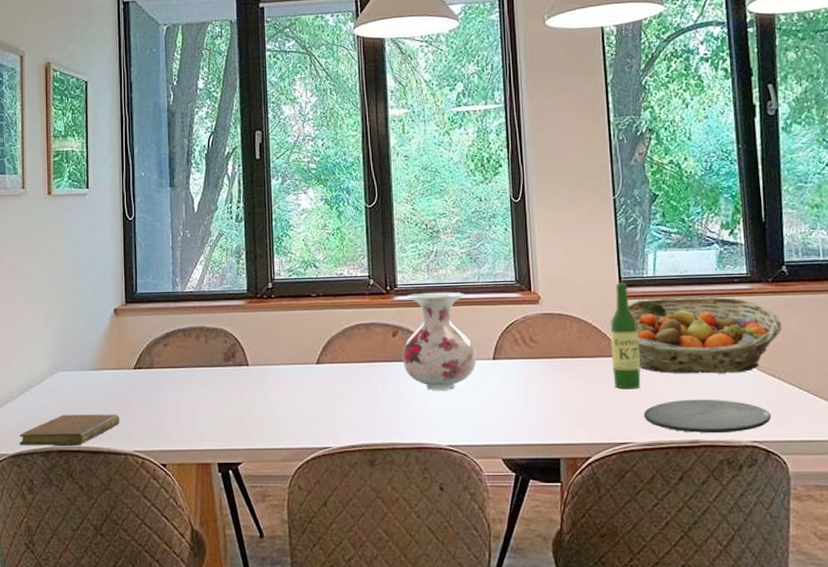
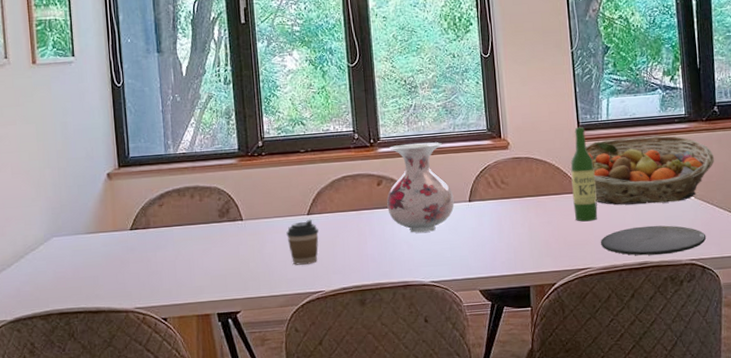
notebook: present [18,414,120,446] -> none [17,274,119,311]
coffee cup: none [293,369,328,417] -> present [286,219,319,265]

